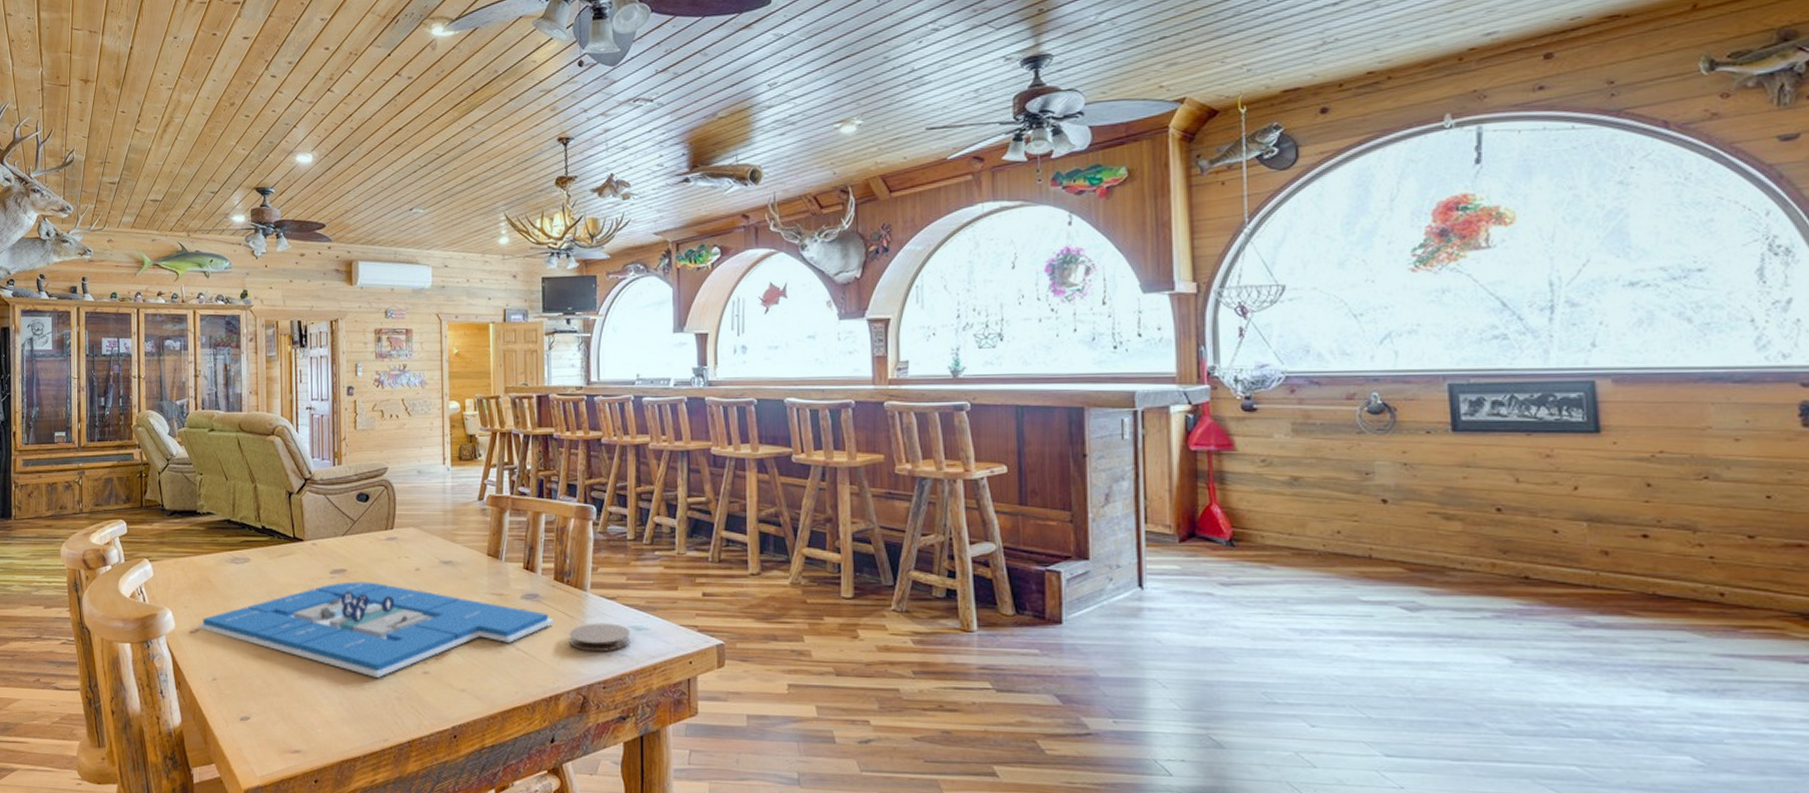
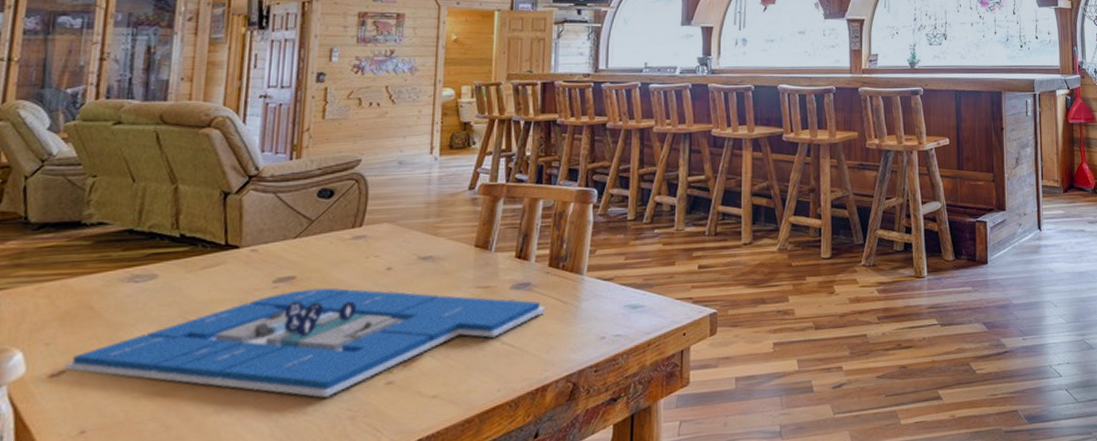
coaster: present [569,623,630,652] -> none [561,304,626,336]

